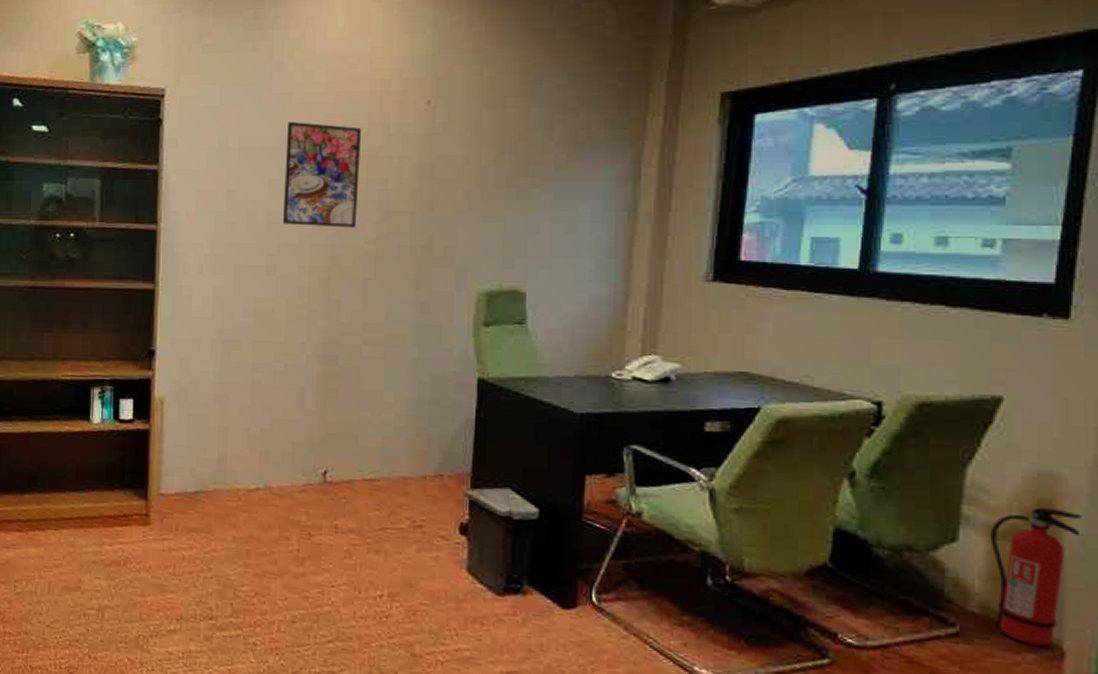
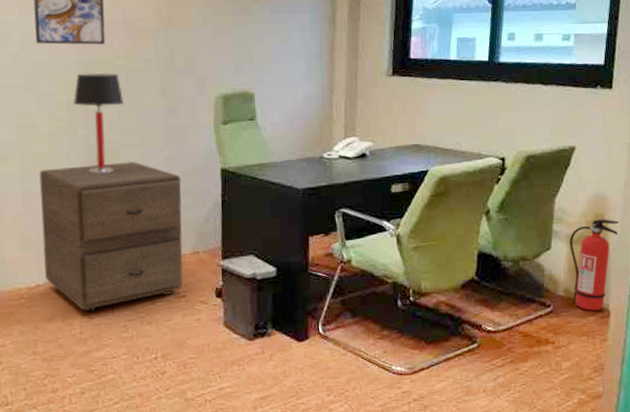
filing cabinet: none [266,360,429,529] -> present [39,162,183,313]
table lamp: none [315,258,370,371] -> present [73,72,123,174]

